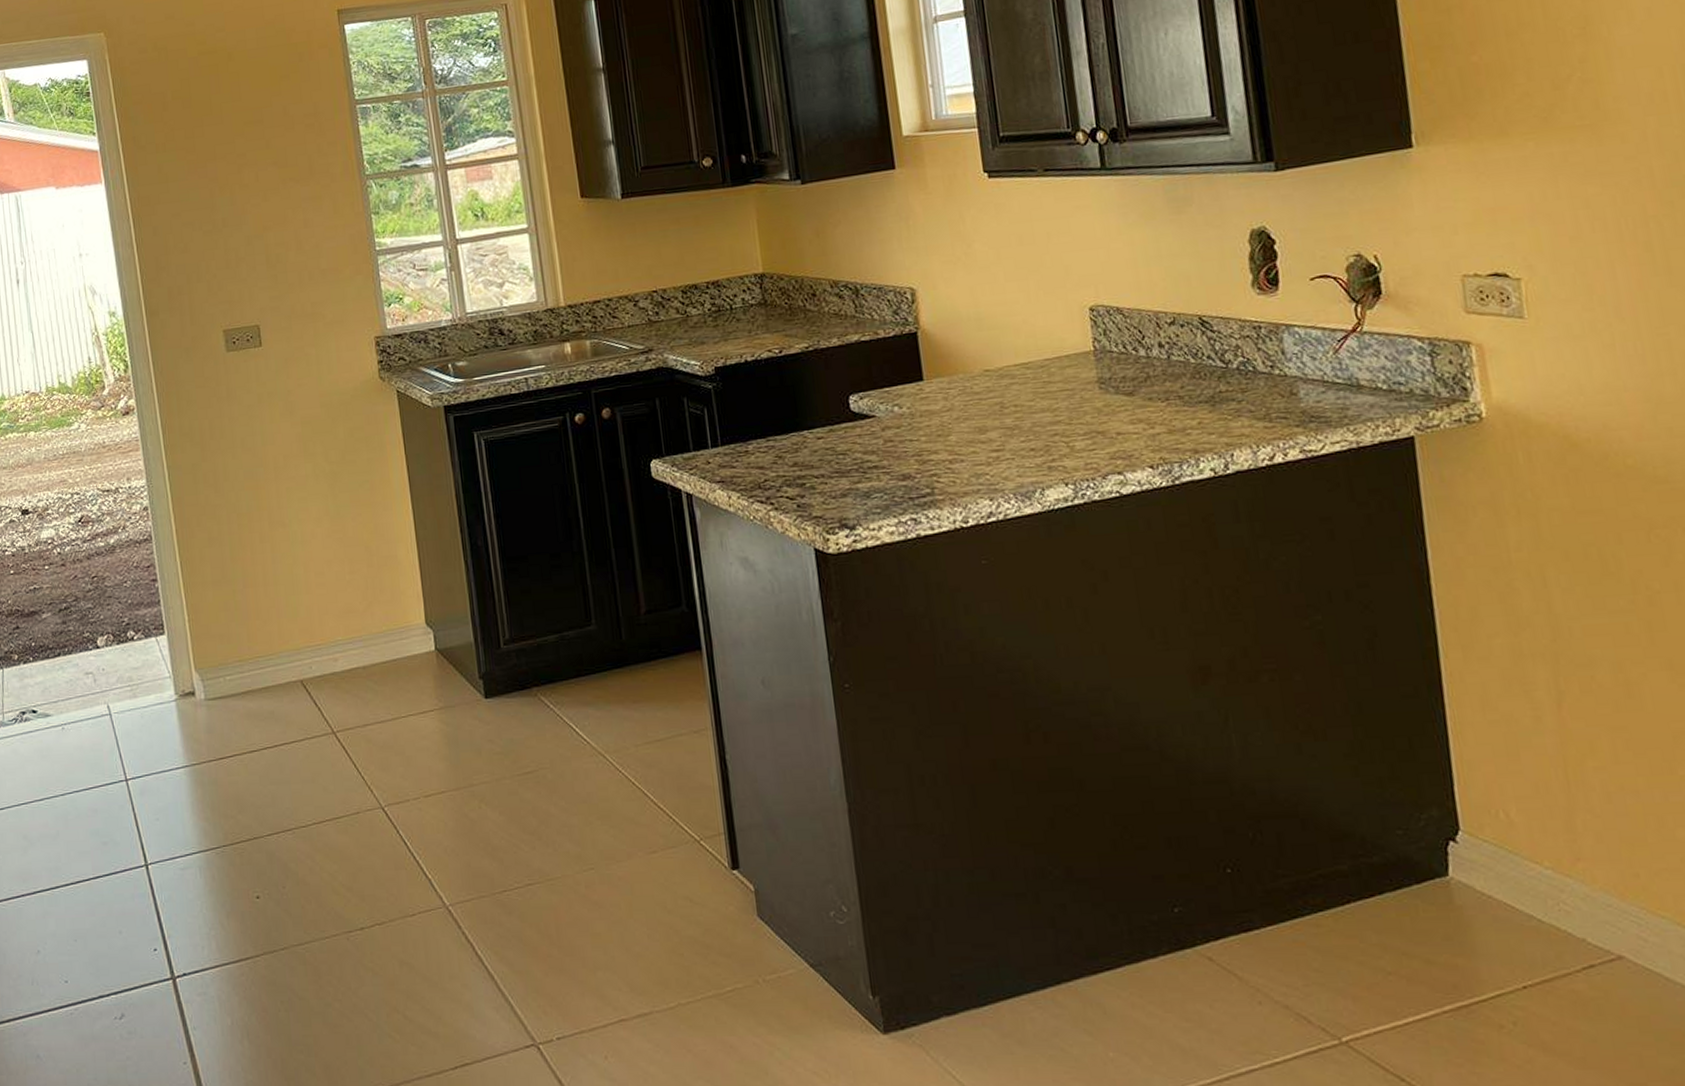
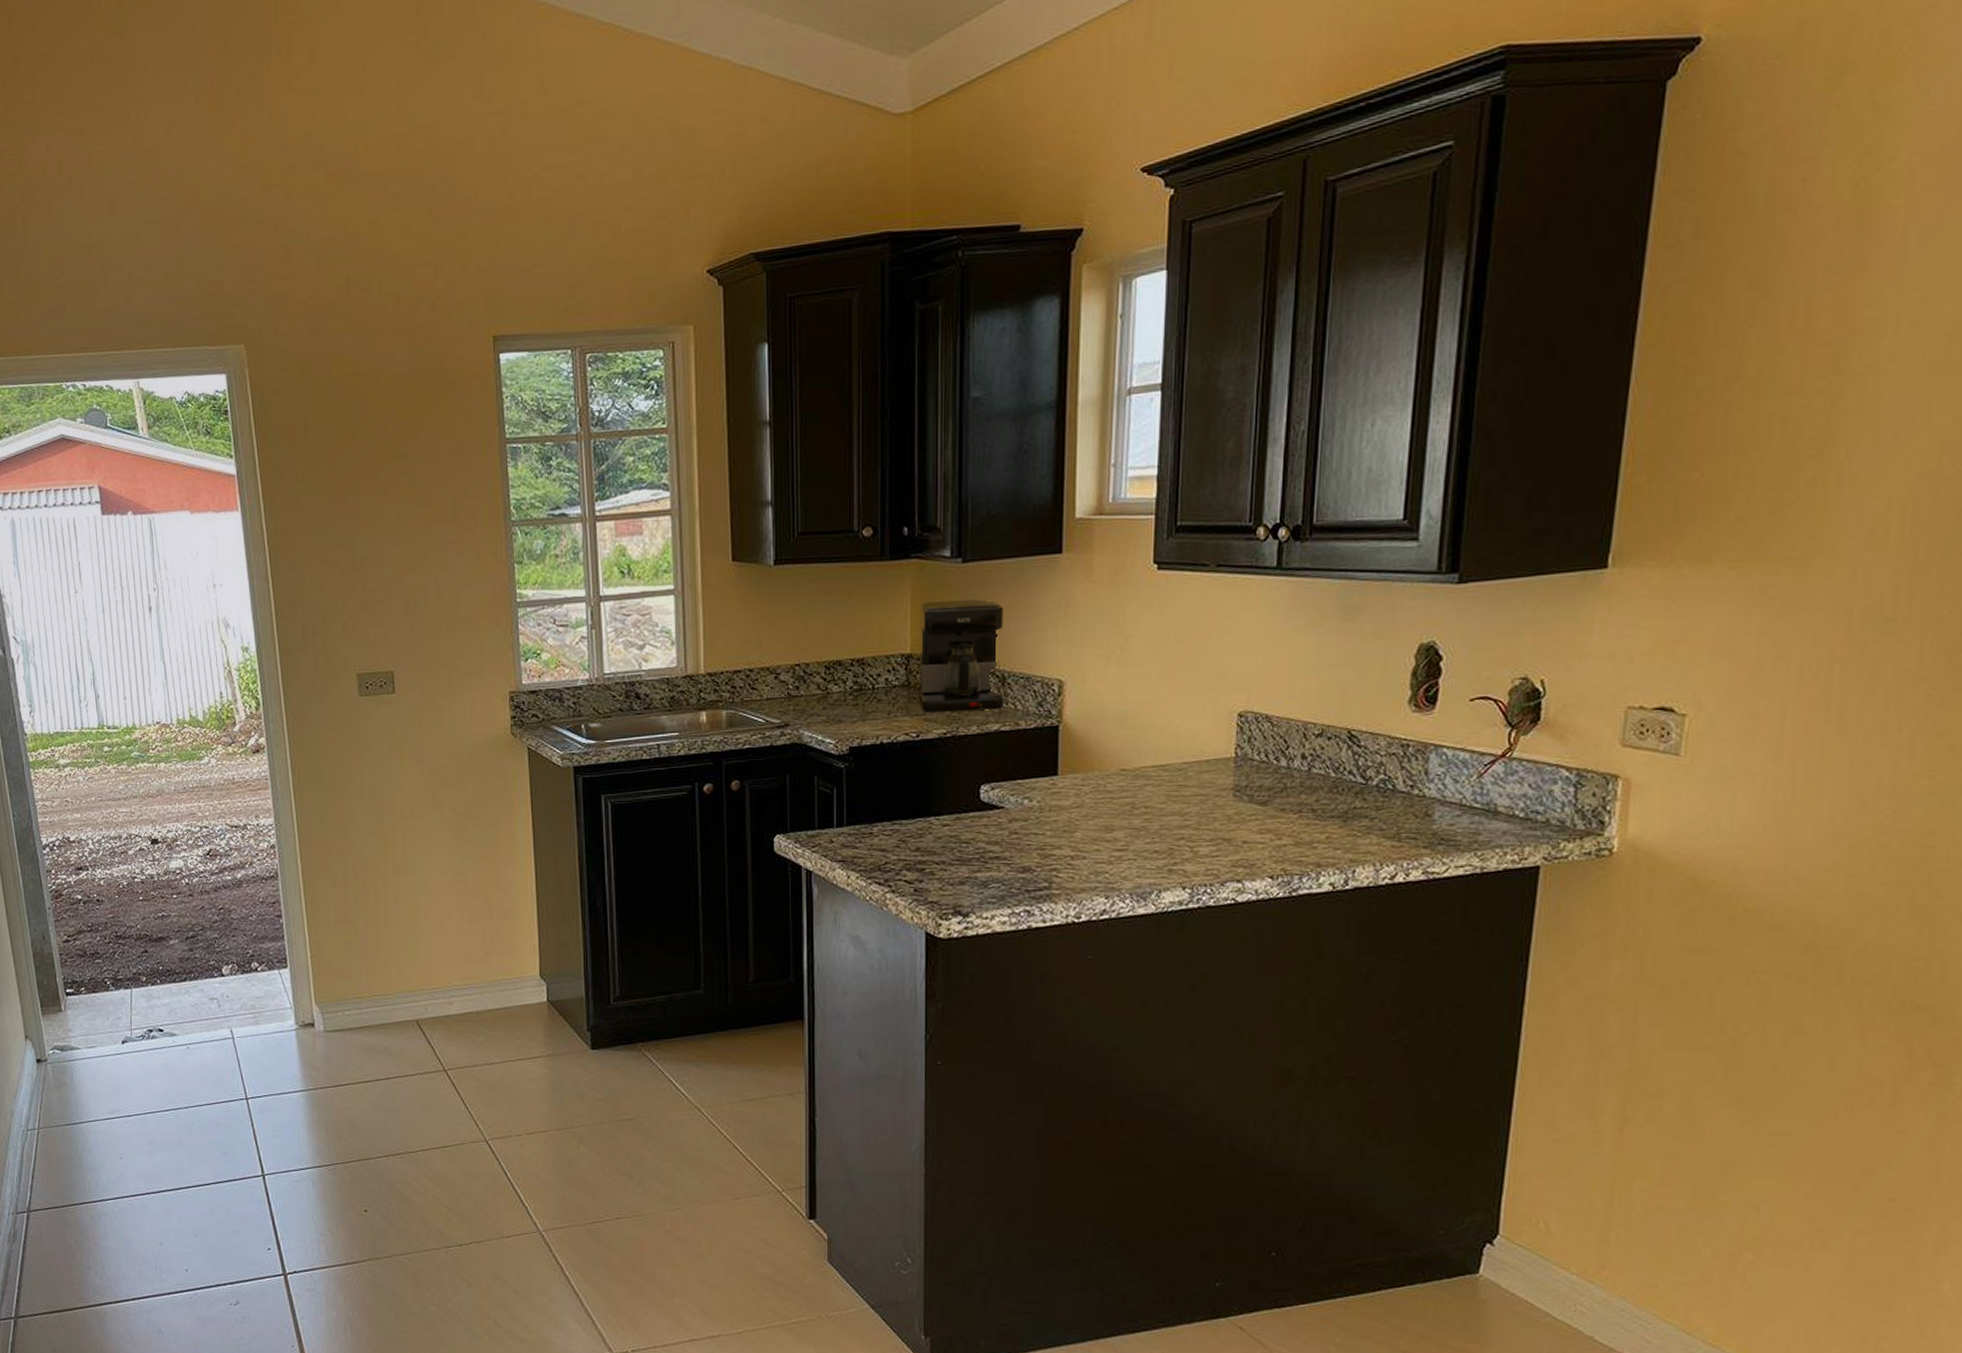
coffee maker: none [766,215,861,329] -> present [918,599,1004,713]

